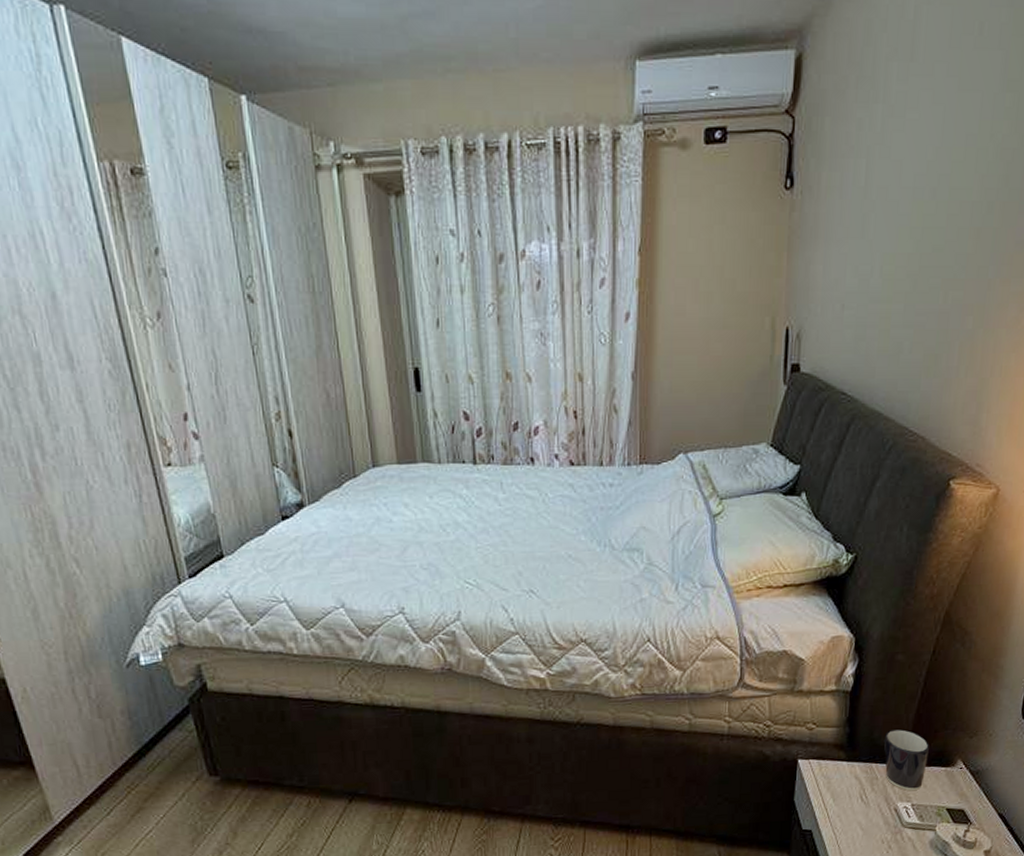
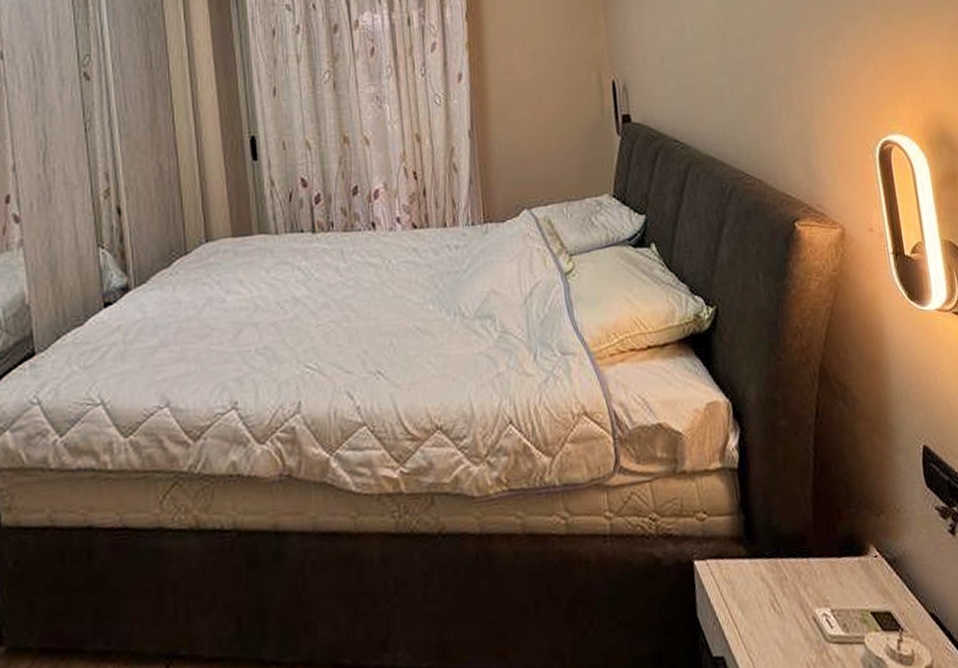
mug: present [883,729,930,791] -> none [784,511,838,593]

